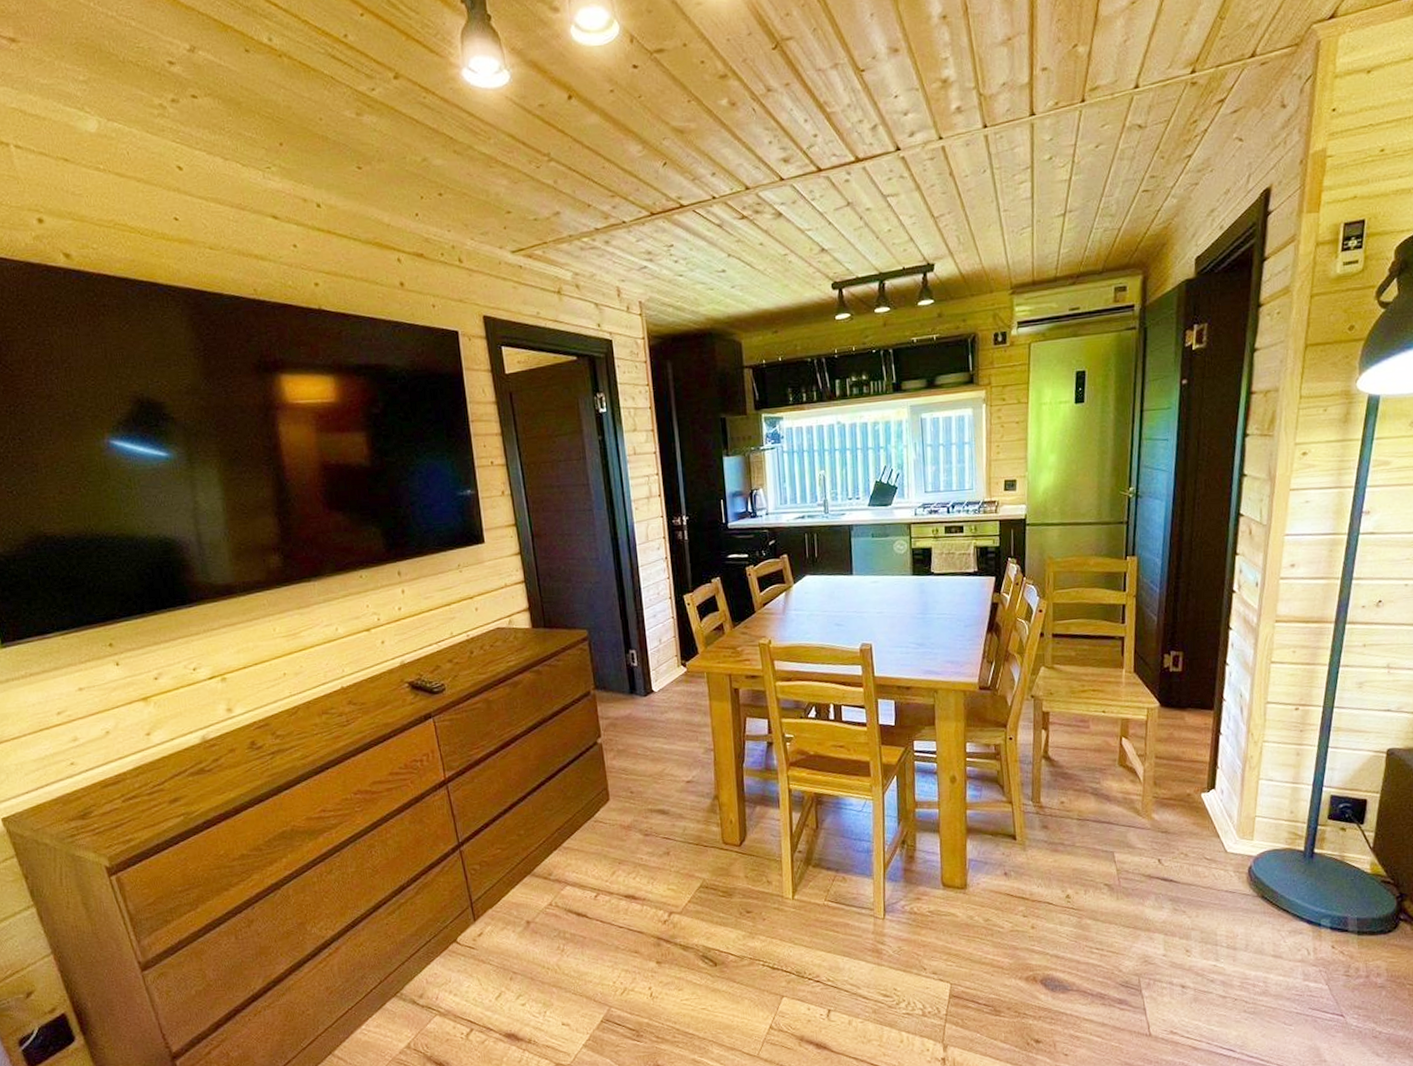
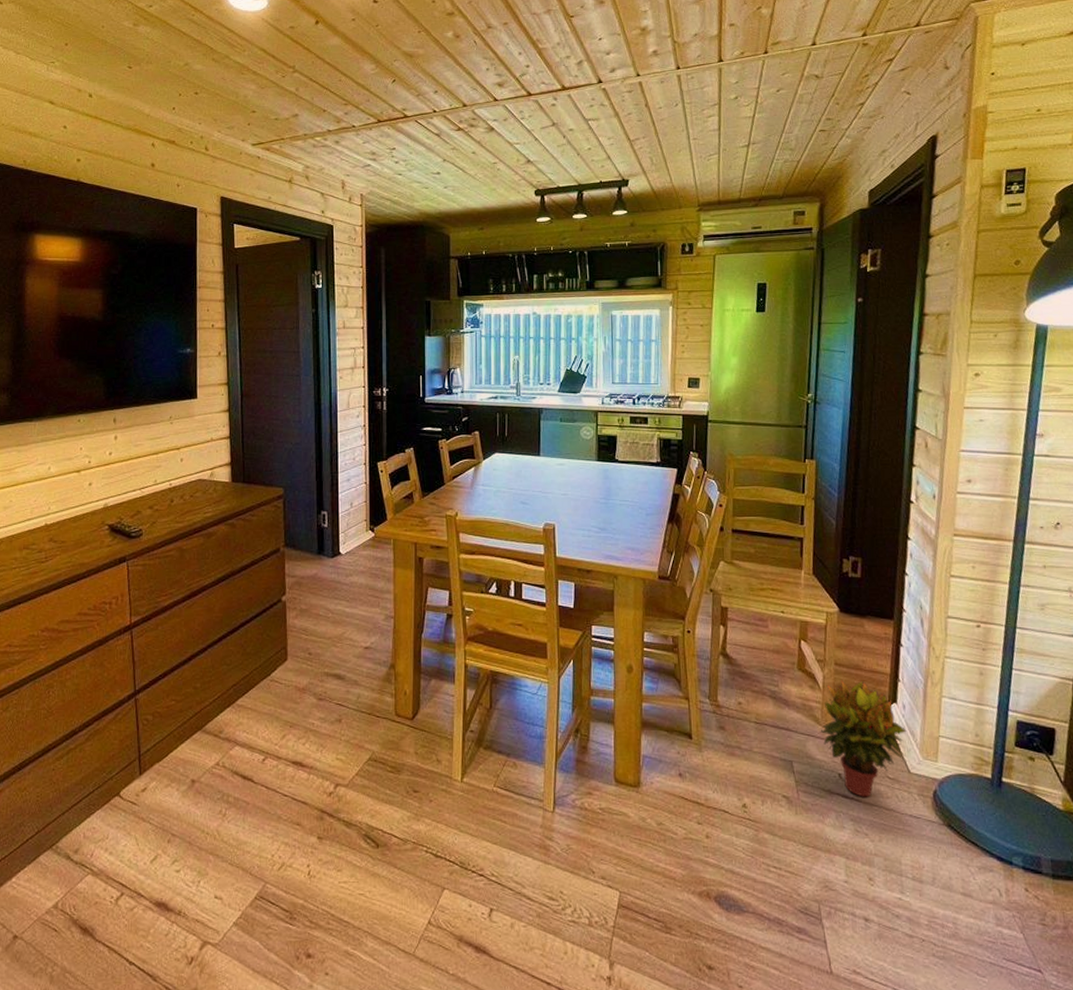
potted plant: none [1140,771,1225,879] -> present [820,680,908,797]

